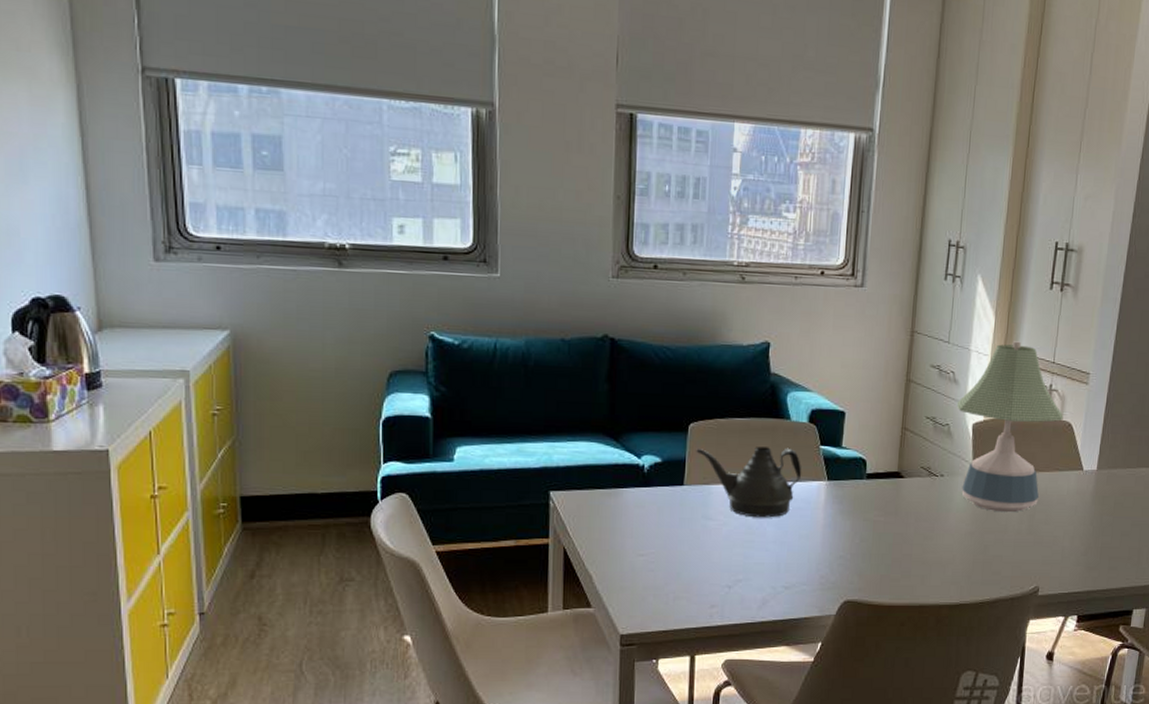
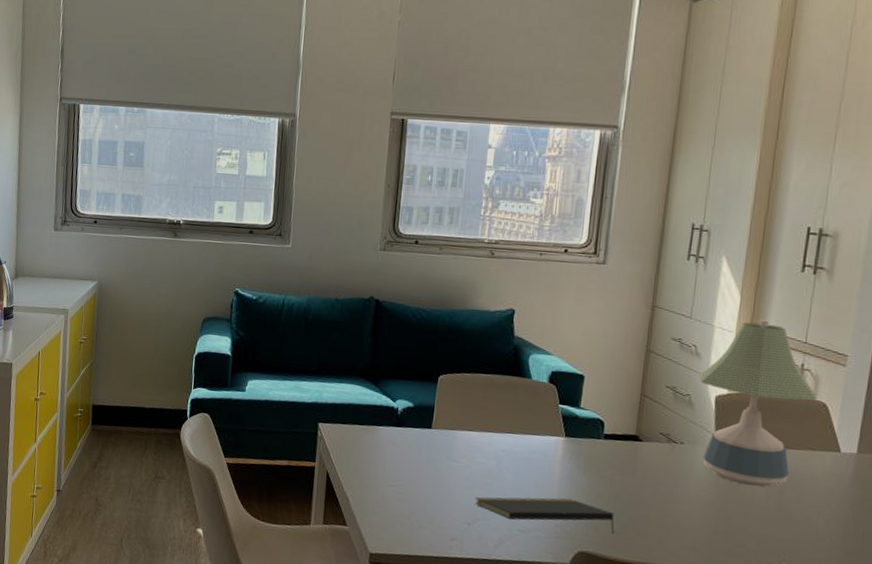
teapot: present [696,447,802,518] -> none [444,398,541,466]
notepad: none [735,546,879,578] -> present [474,497,614,534]

